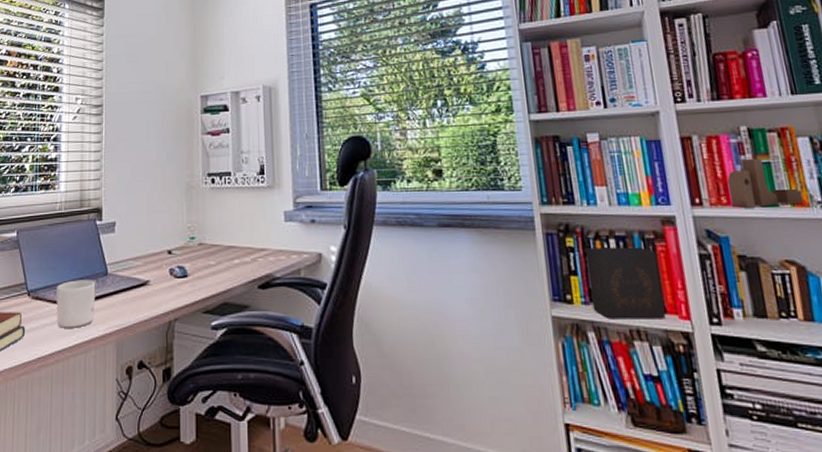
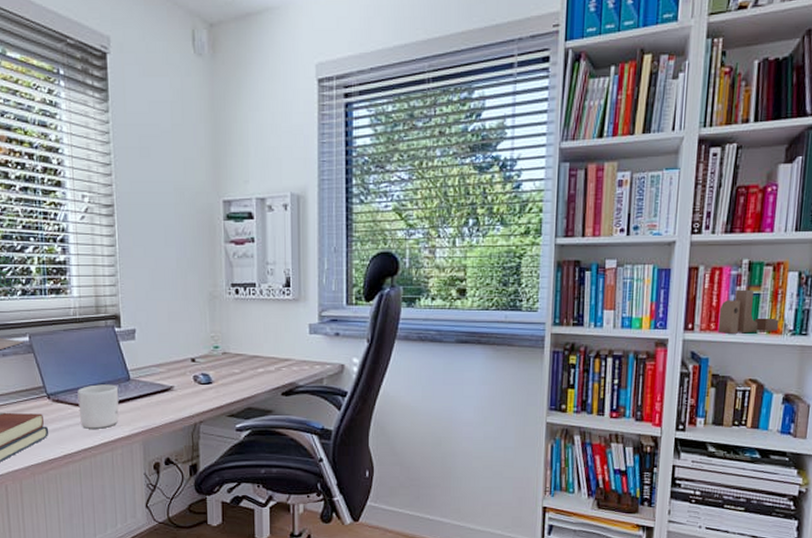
decorative box: present [585,247,666,320] -> none [582,365,645,426]

